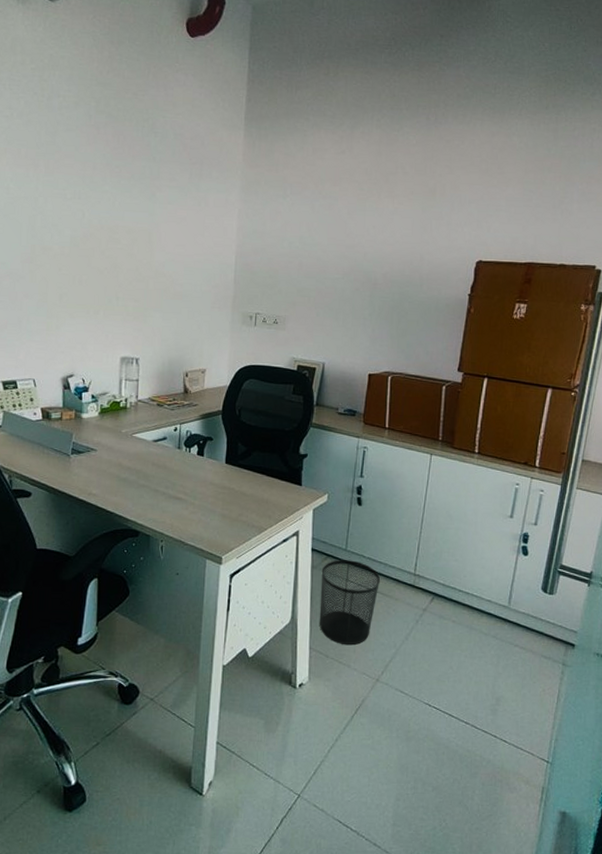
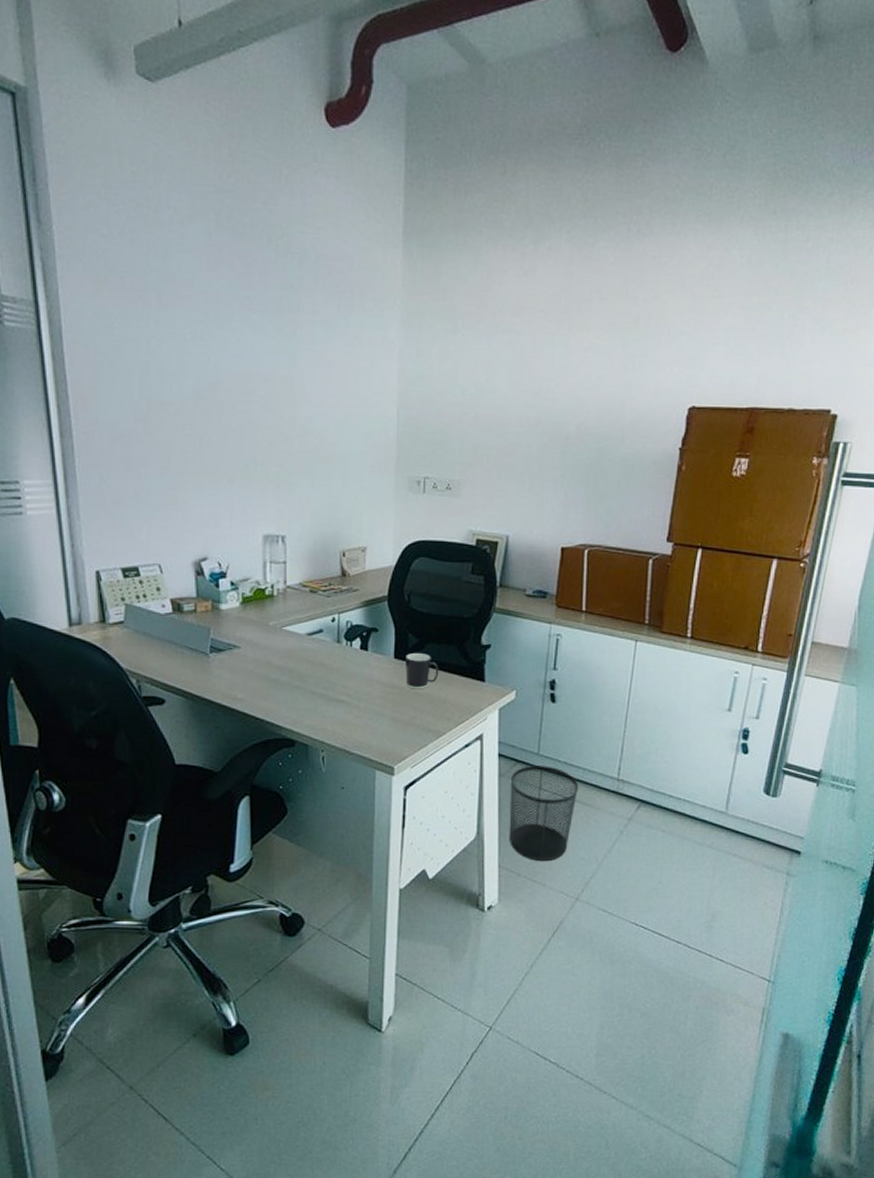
mug: none [234,458,263,491] -> present [405,652,439,690]

